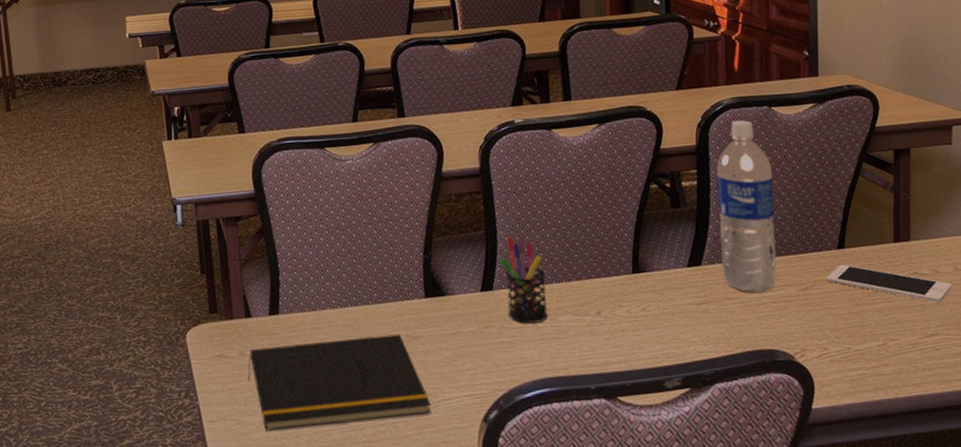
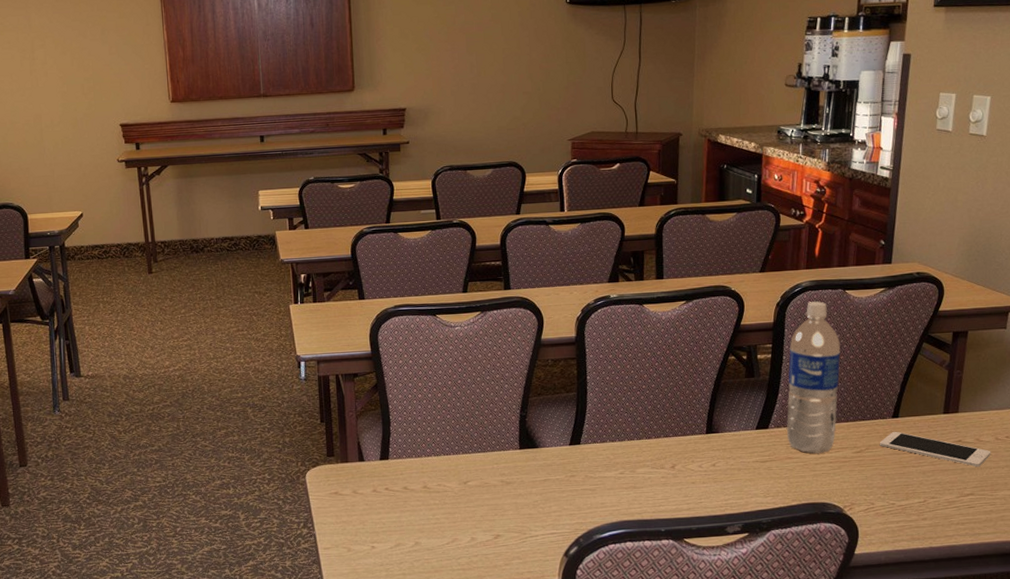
notepad: present [248,334,432,431] -> none [359,479,520,558]
pen holder: present [499,236,548,324] -> none [588,398,628,474]

